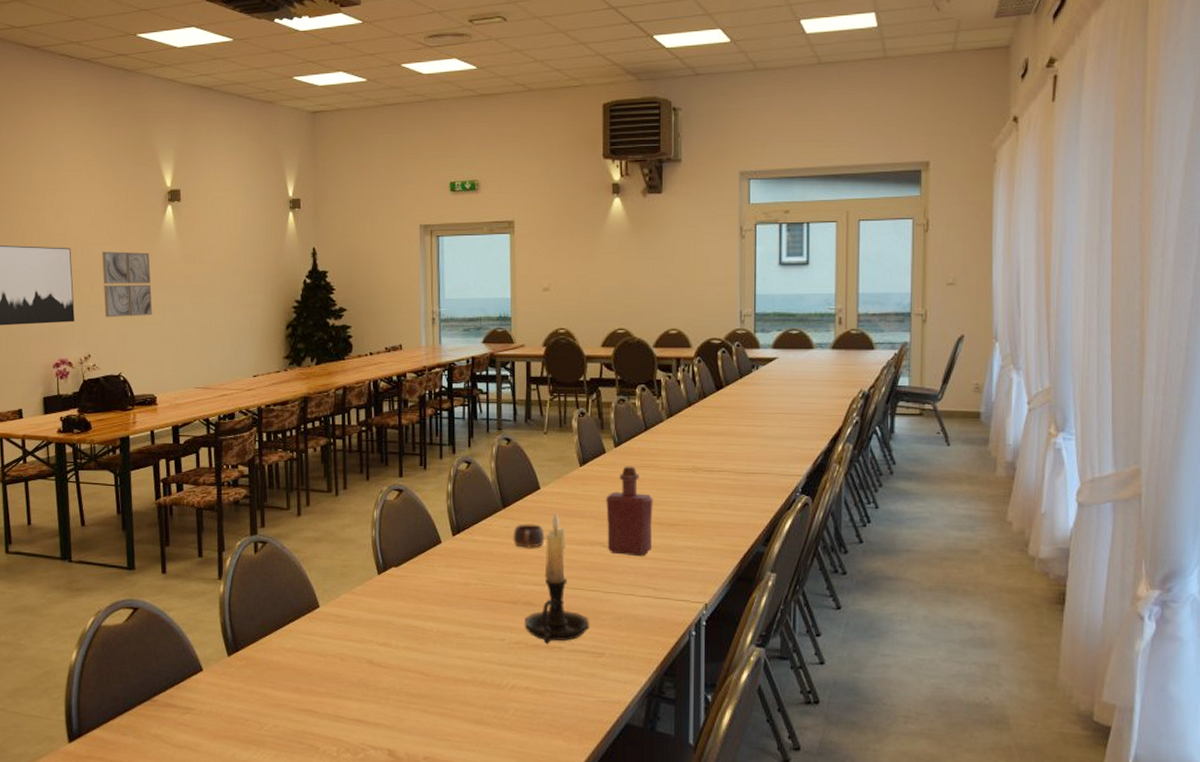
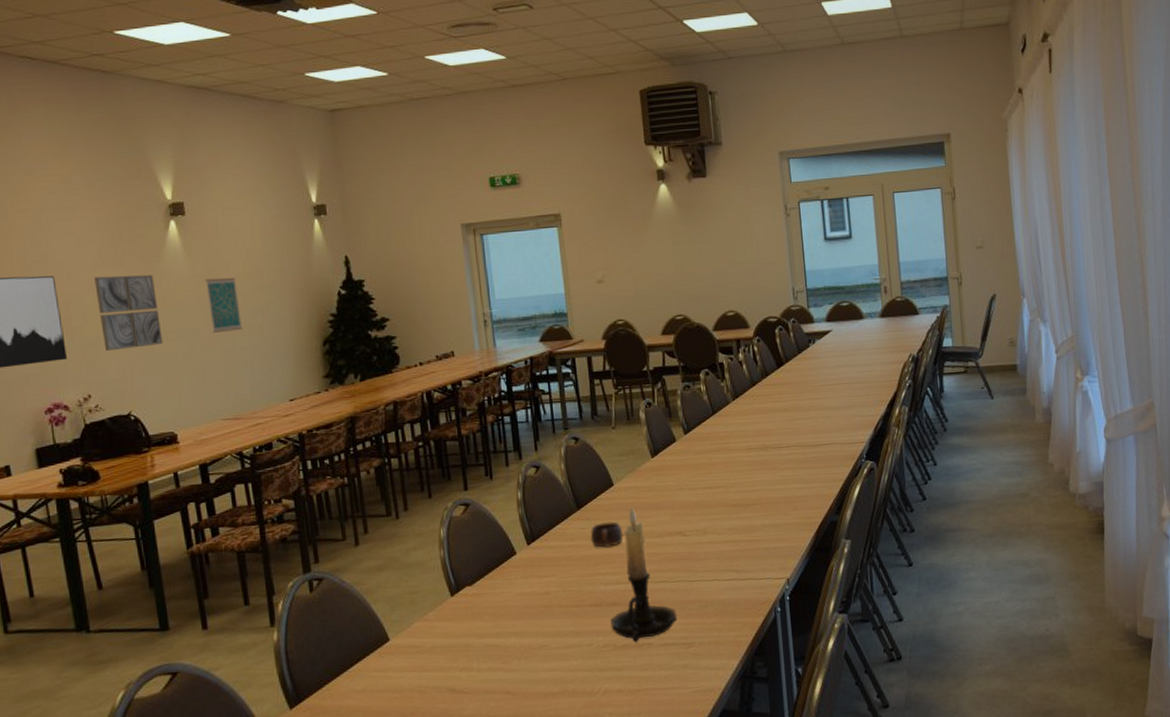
wall art: none [192,260,220,309] -> present [205,277,243,333]
bottle: present [606,466,653,557] -> none [681,451,730,542]

